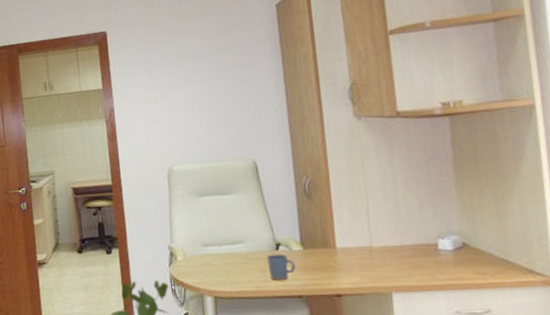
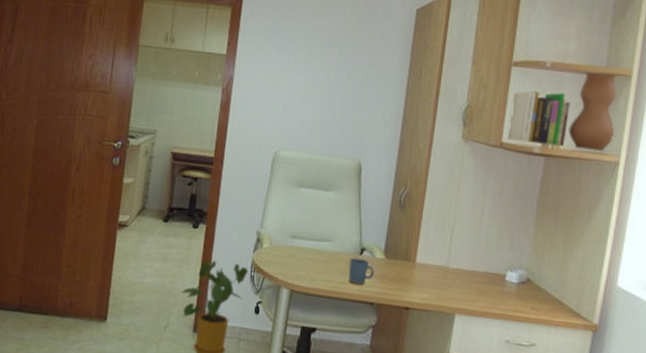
books: none [397,49,468,108] -> present [507,91,570,147]
vase: none [467,17,524,101] -> present [568,71,617,151]

